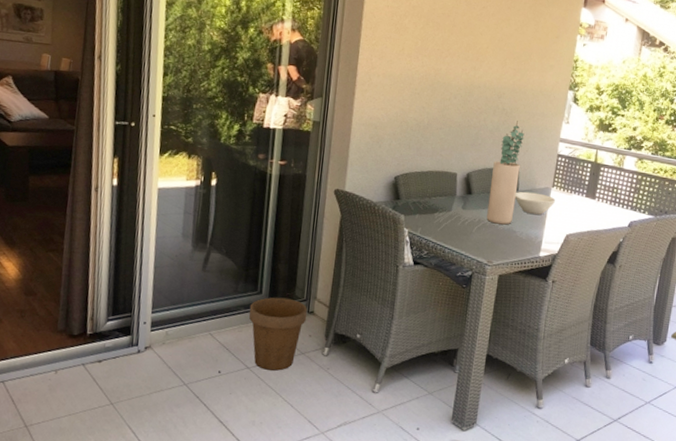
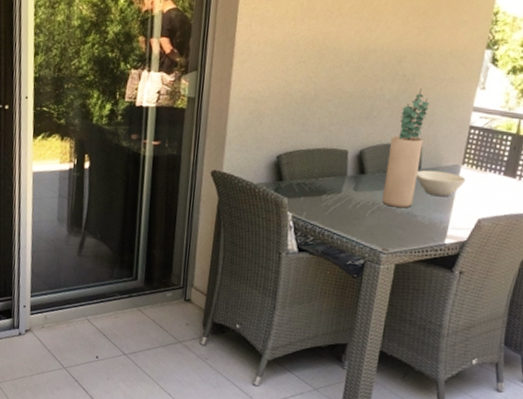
flowerpot: present [249,297,308,371] -> none [124,283,185,359]

